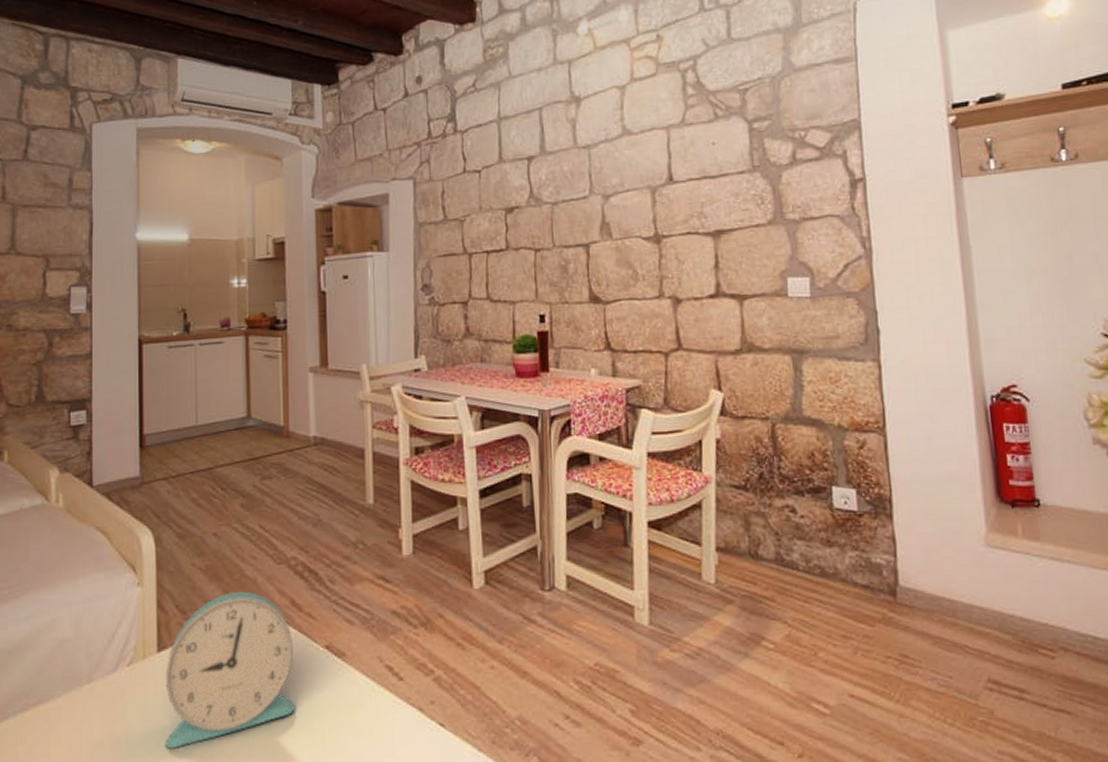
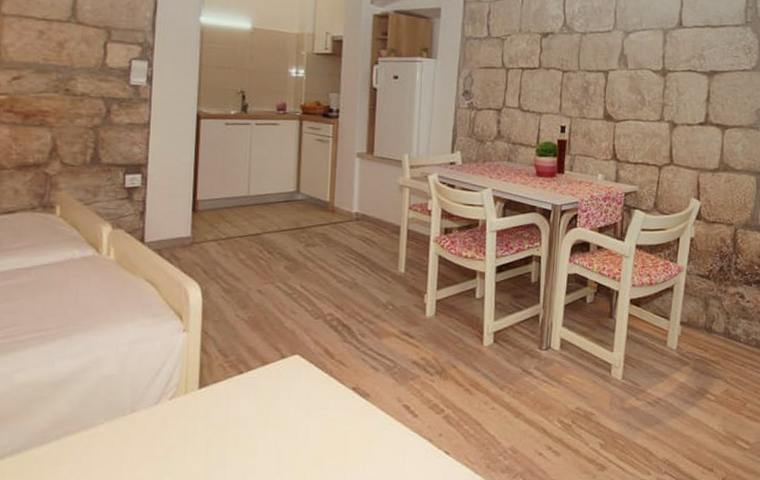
alarm clock: present [165,591,295,748] -> none [202,340,325,469]

